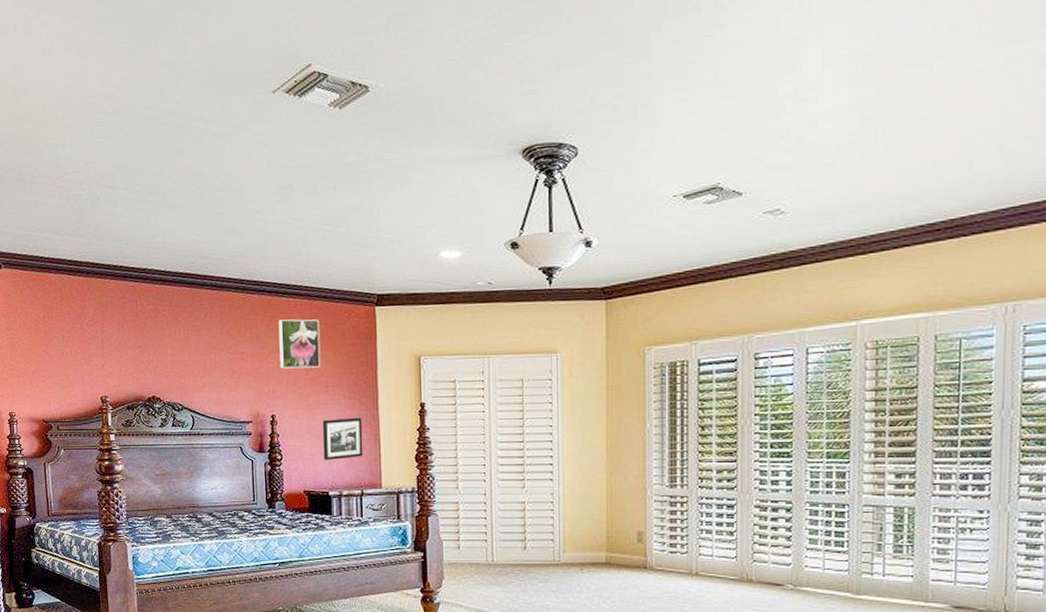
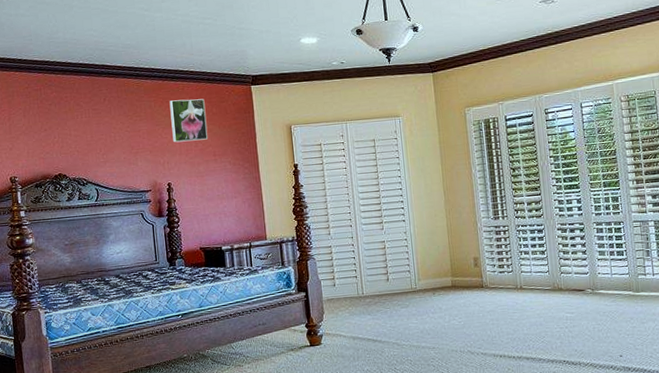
picture frame: present [322,417,363,460] -> none [212,180,249,219]

